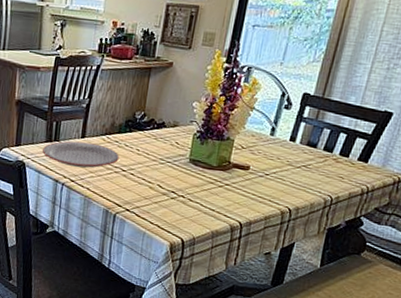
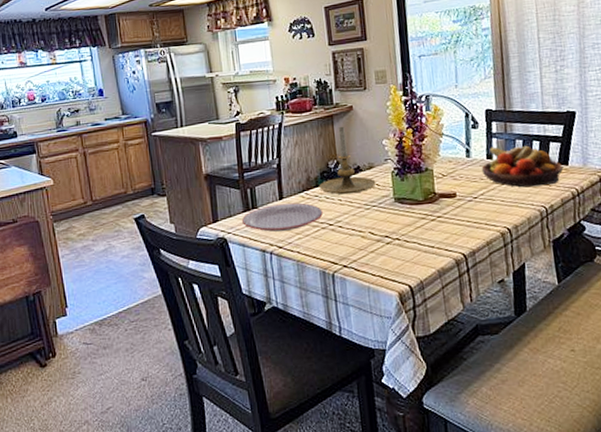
candle holder: none [121,80,177,147] -> present [319,126,376,195]
fruit bowl: none [281,130,363,178] -> present [481,145,564,188]

